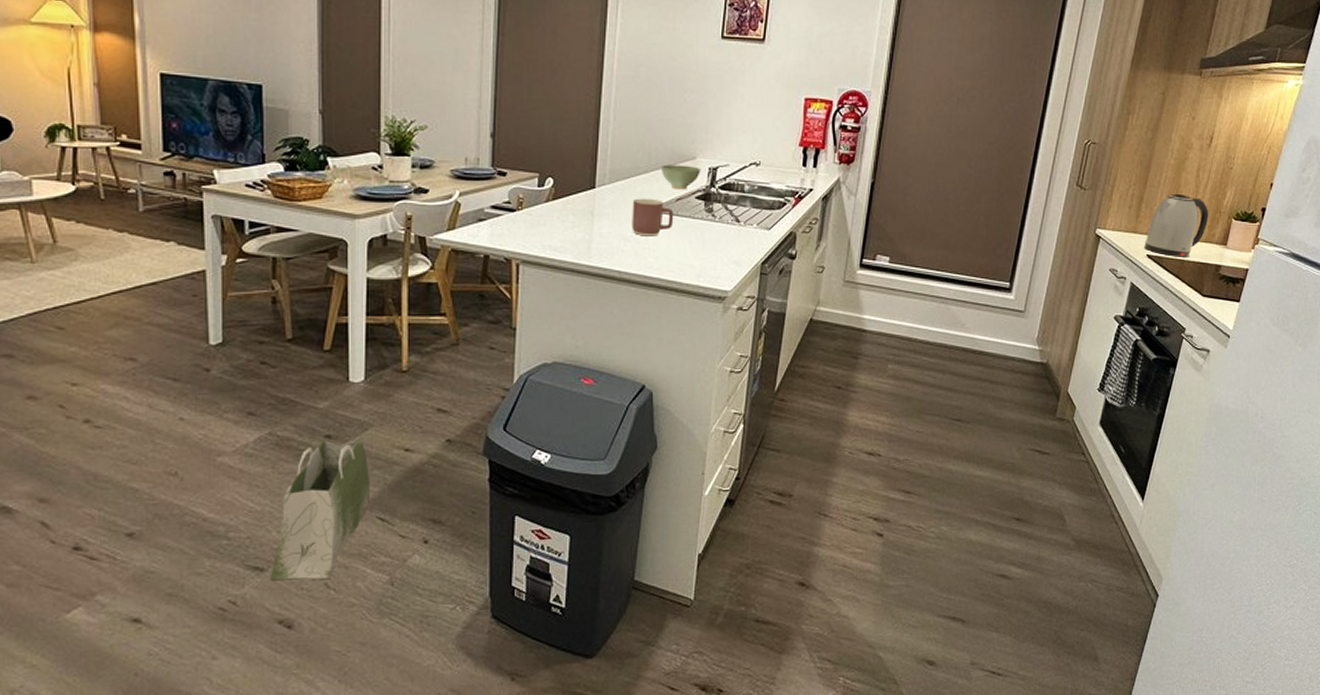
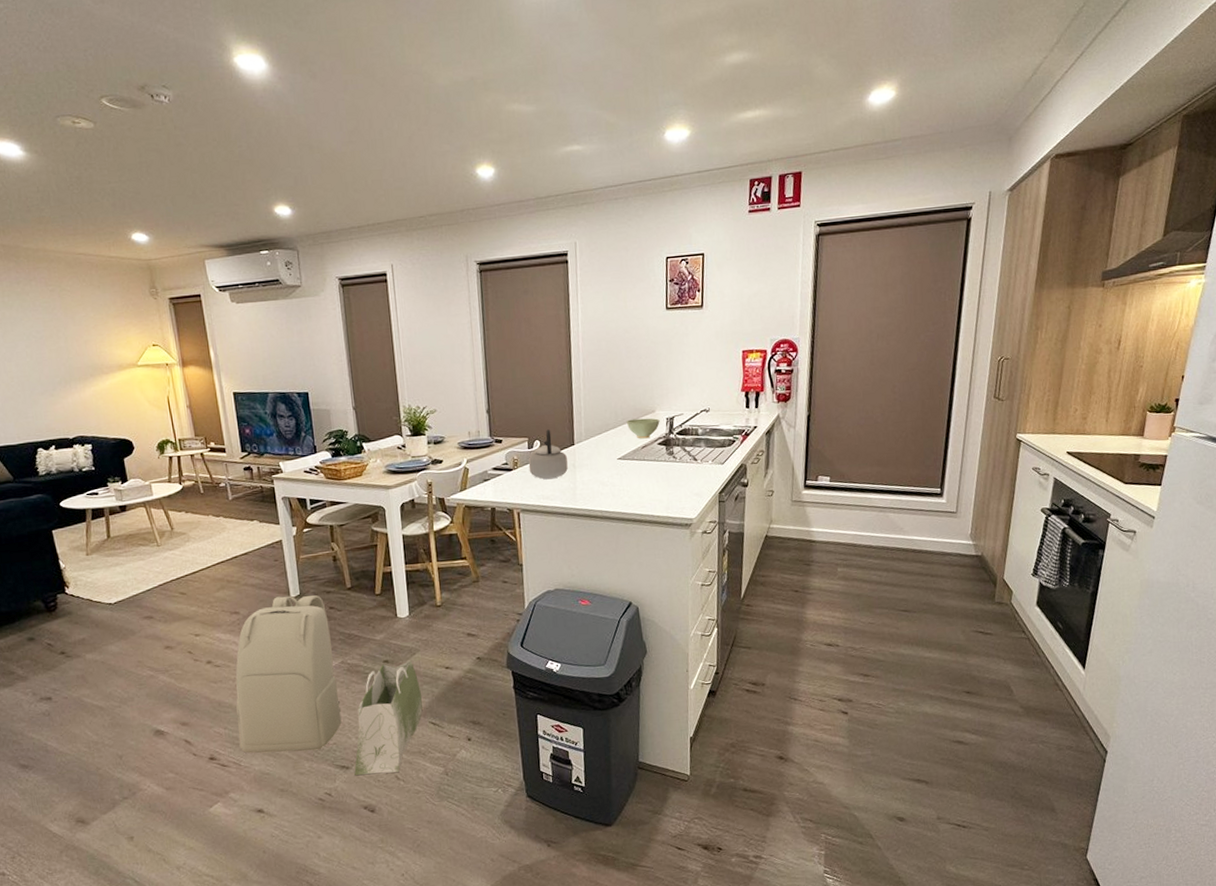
backpack: none [117,343,261,546] -> present [235,595,342,754]
teapot: none [536,166,586,227] -> present [528,429,568,480]
mug: present [632,198,674,236] -> none [605,448,642,480]
kettle: present [1144,193,1209,257] -> none [1063,394,1124,452]

